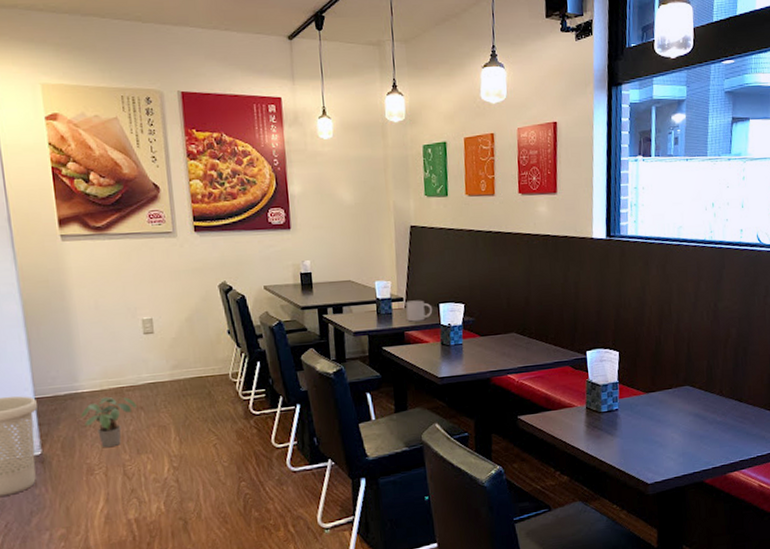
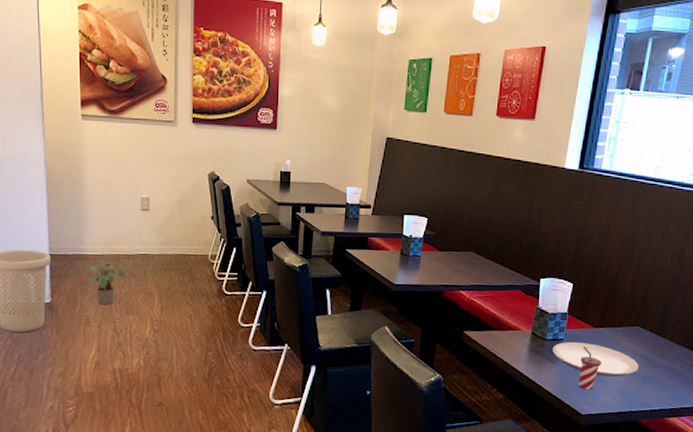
mug: present [405,300,433,322] -> none [371,209,397,229]
plate: none [609,409,695,441] -> present [552,342,639,377]
beverage cup: none [638,414,659,458] -> present [578,346,602,390]

